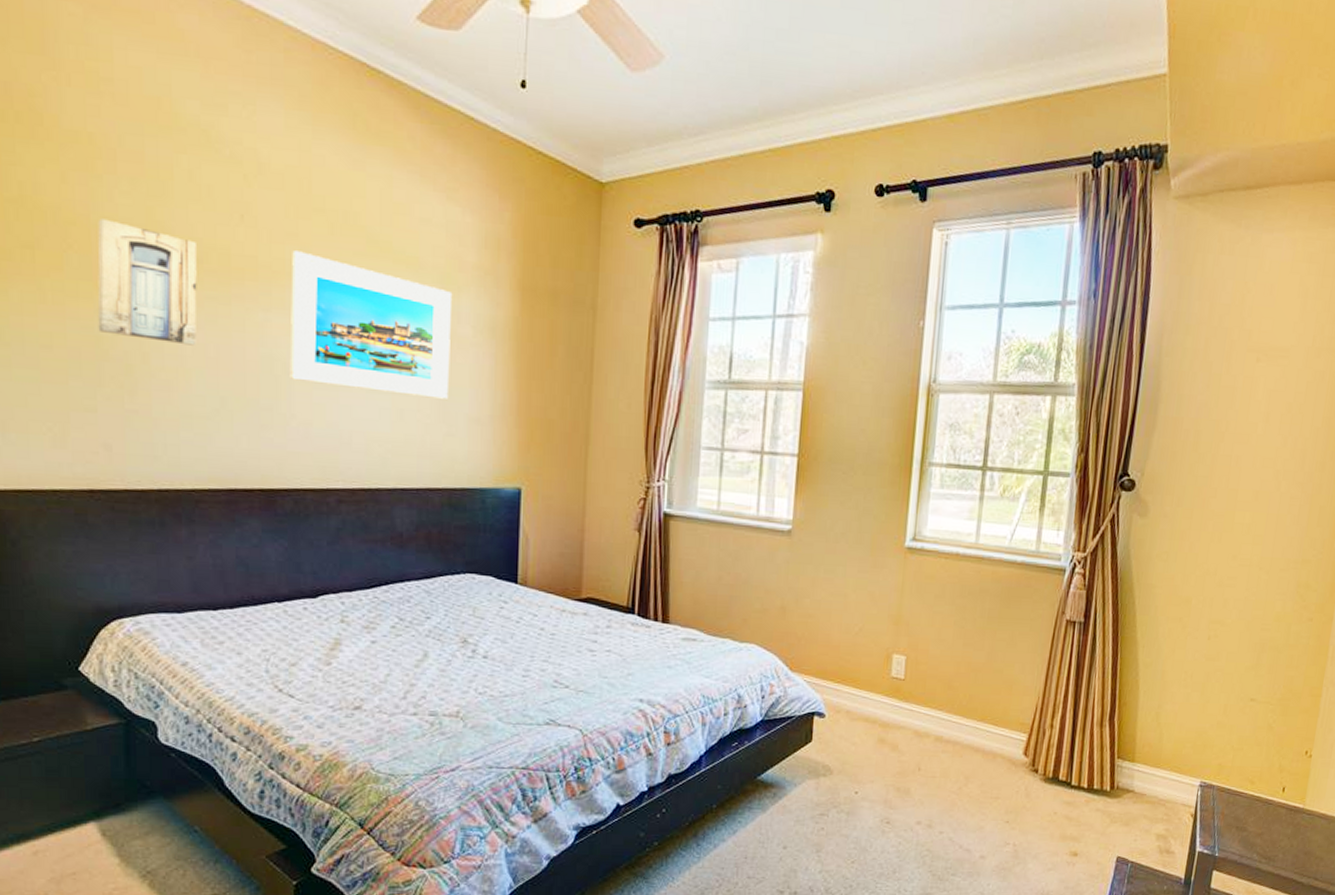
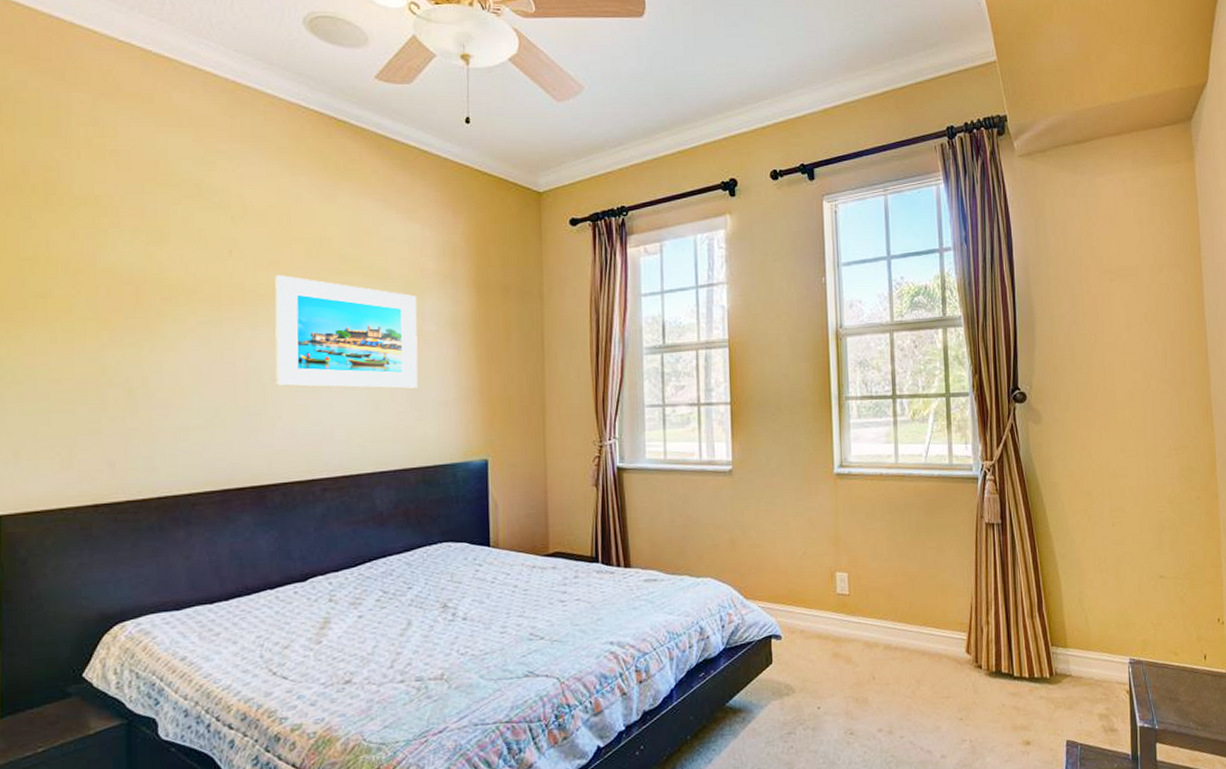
wall art: present [97,218,198,346] -> none [102,266,192,366]

